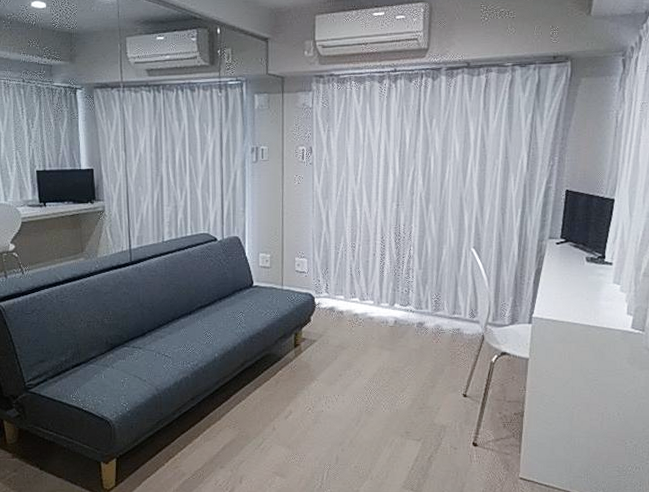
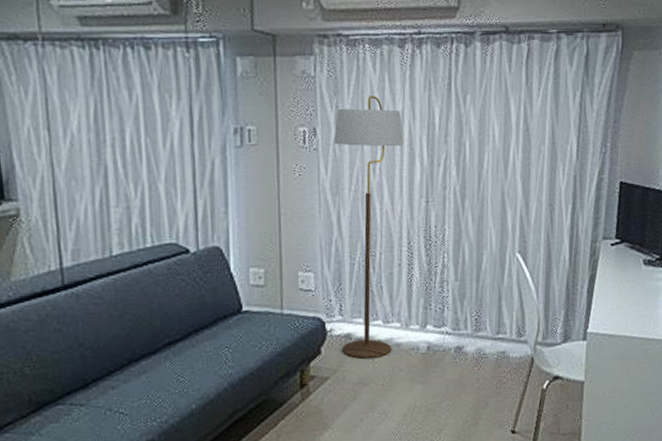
floor lamp: none [325,121,380,327] -> present [333,96,404,359]

